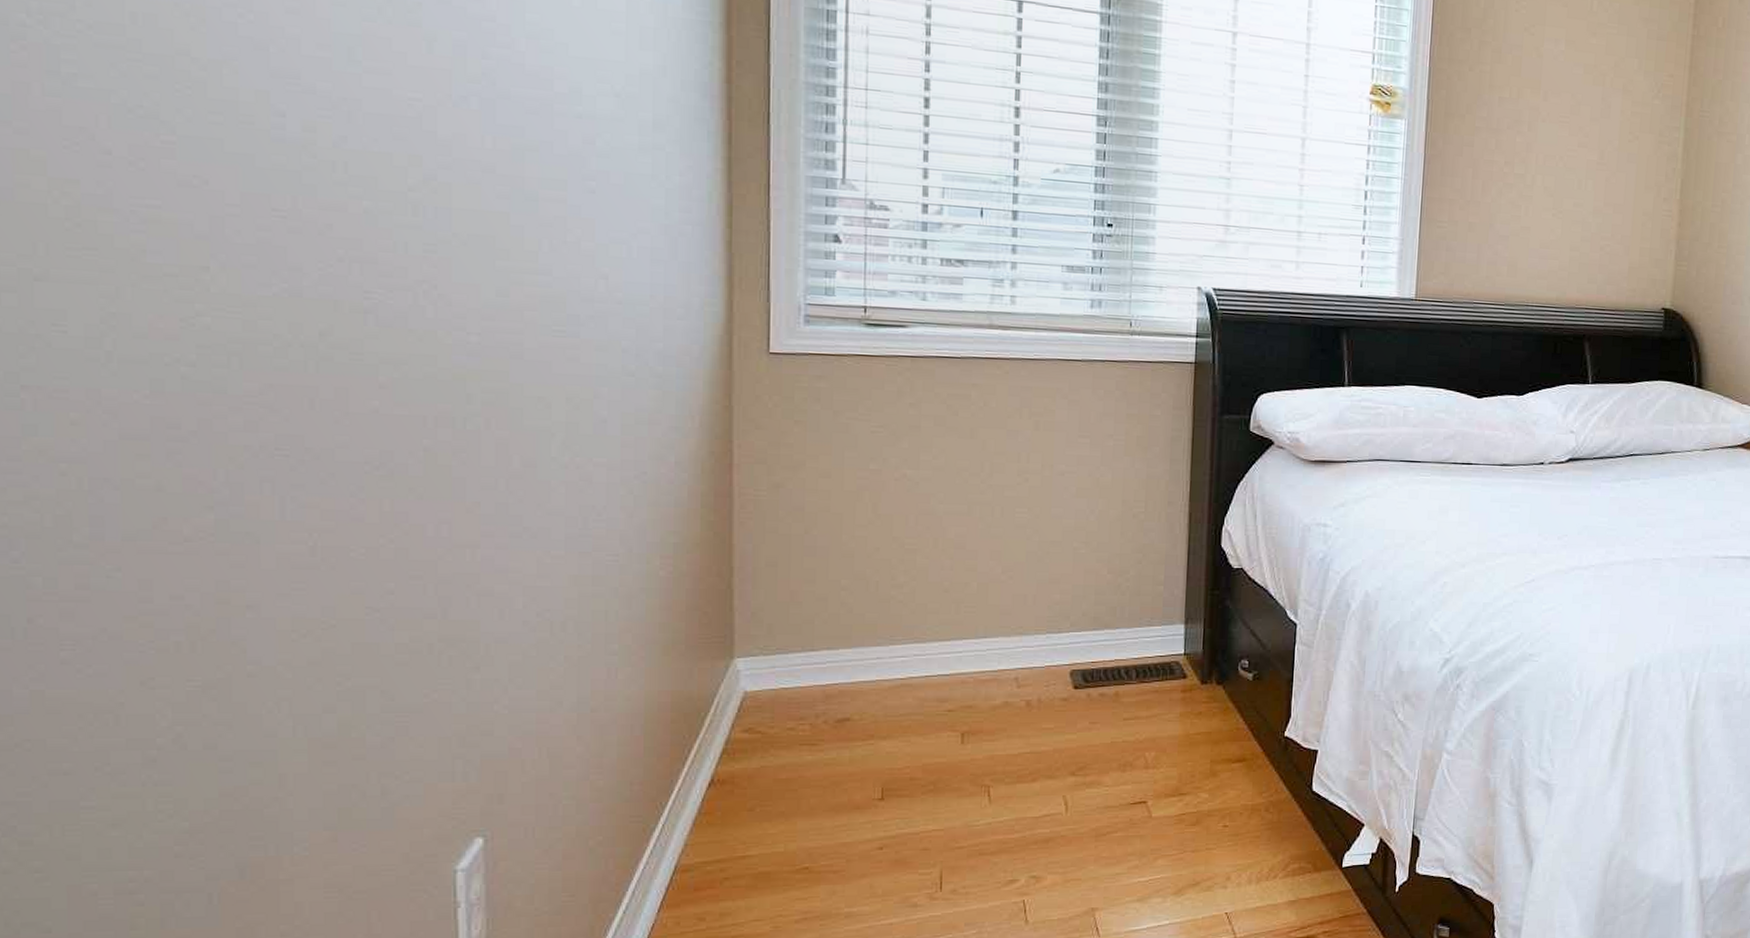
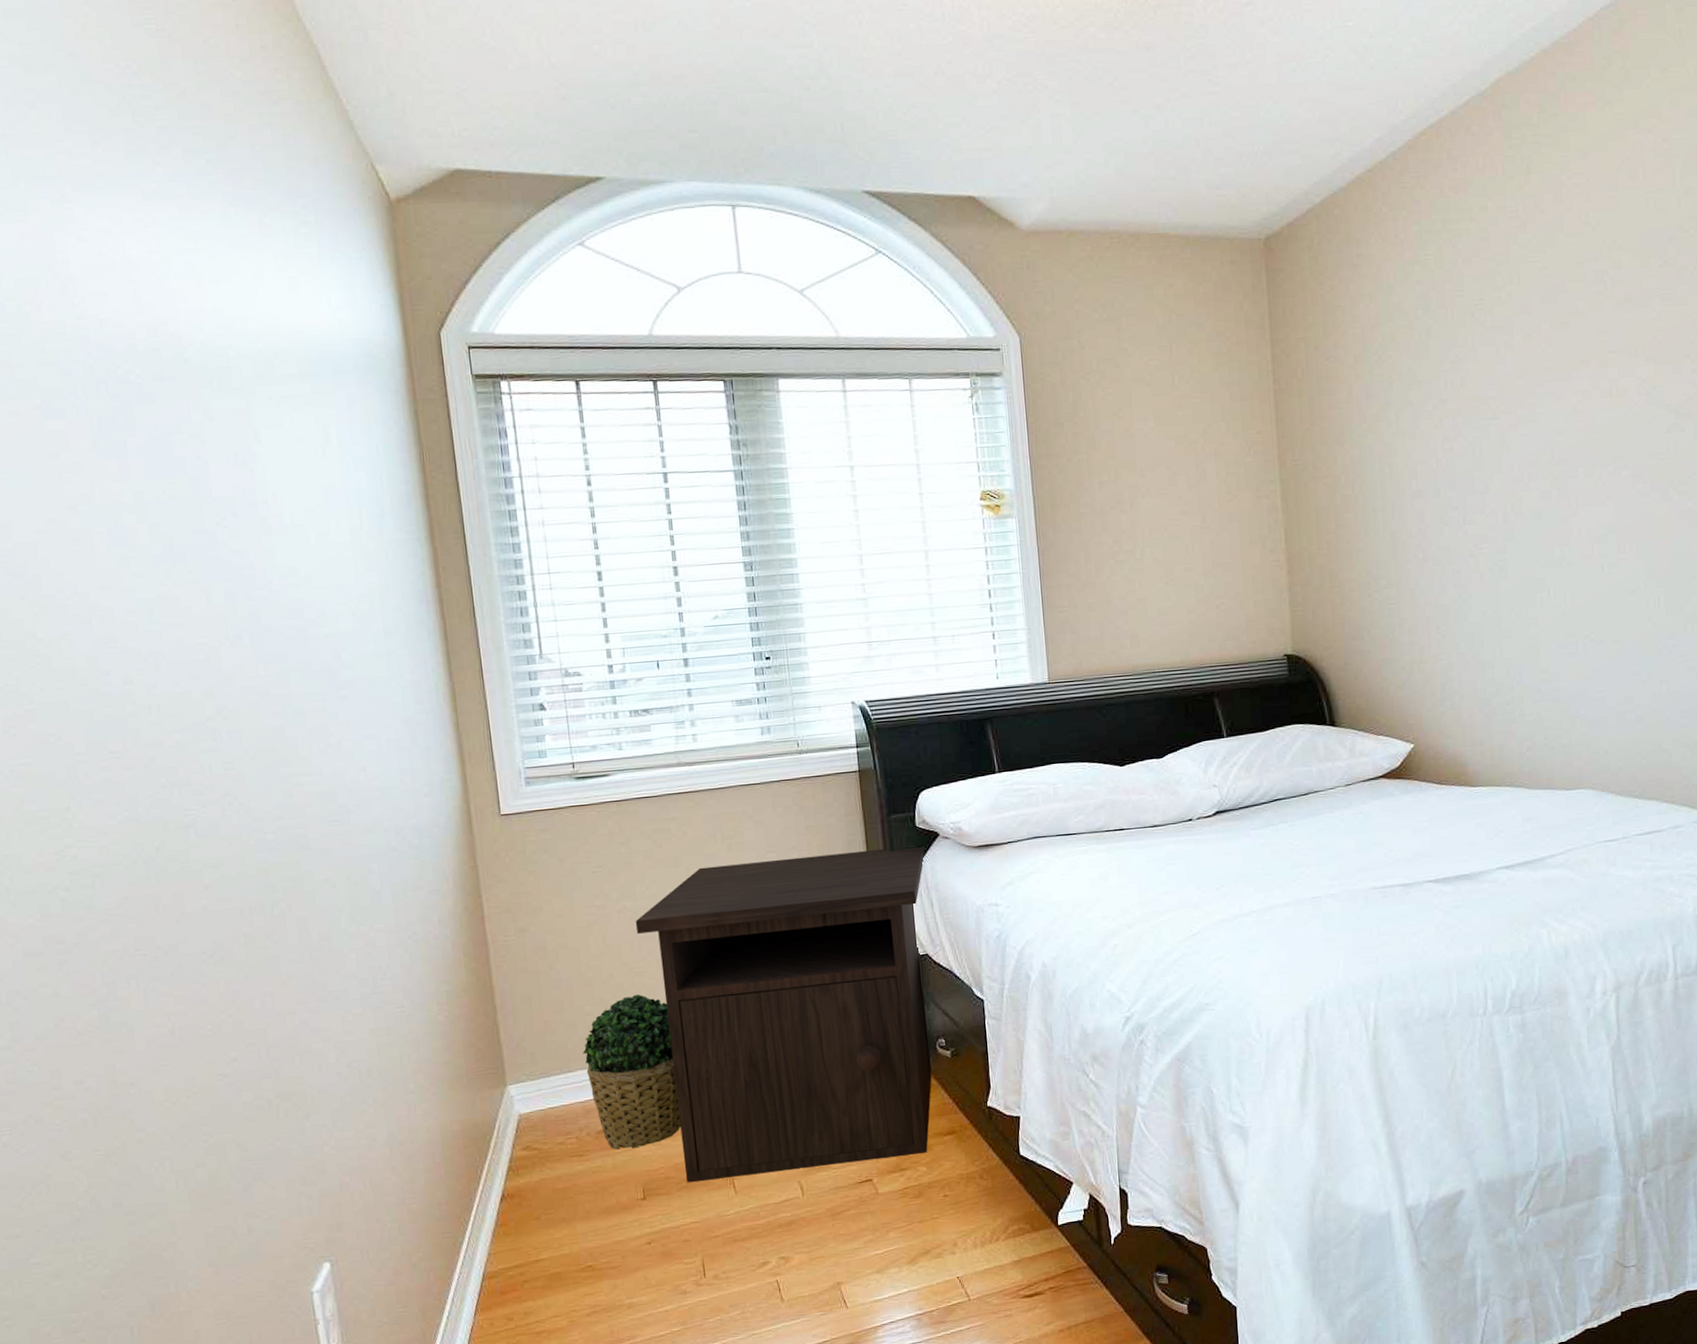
potted plant: none [830,573,940,743] -> present [582,994,682,1150]
nightstand: none [914,443,1256,785] -> present [635,845,933,1182]

